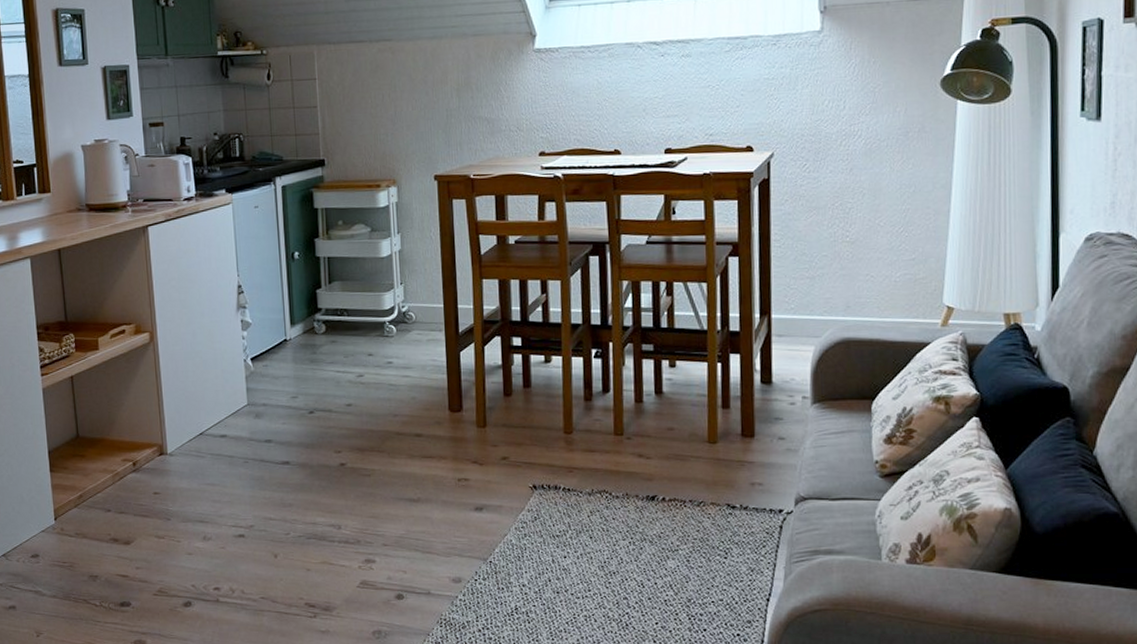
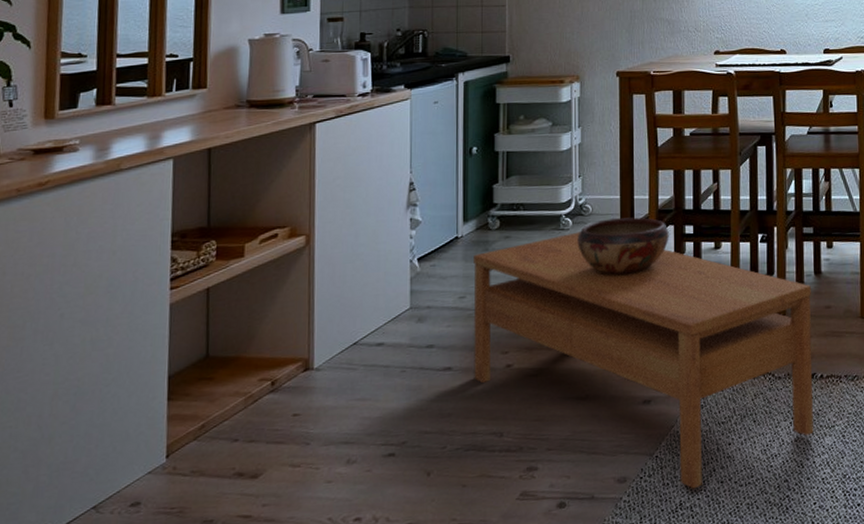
coffee table: none [303,339,655,596] -> present [474,231,814,489]
decorative bowl: none [402,327,496,385] -> present [577,217,669,276]

